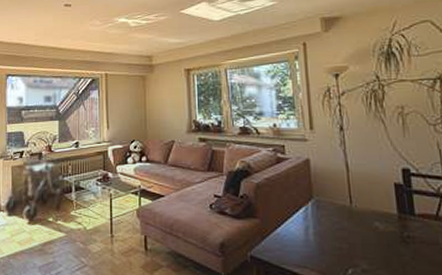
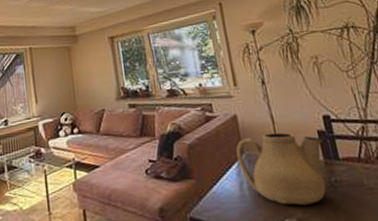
teapot: none [305,181,398,257] -> present [236,132,326,205]

